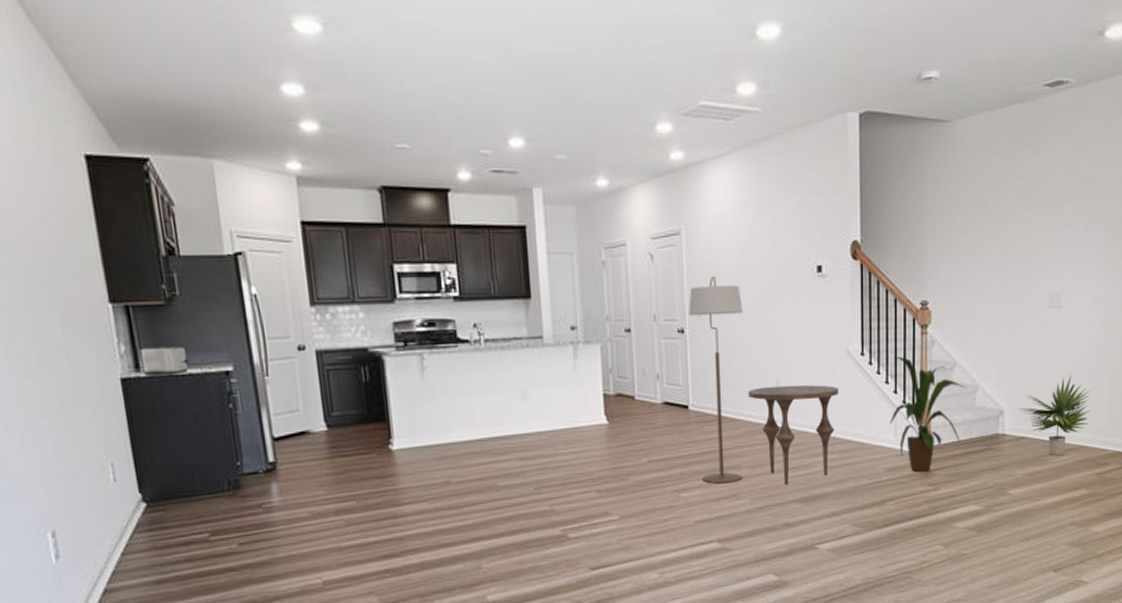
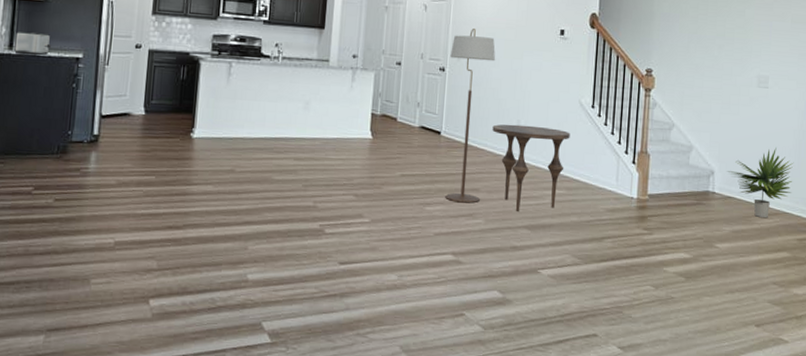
house plant: present [890,356,966,472] -> none [613,112,682,216]

